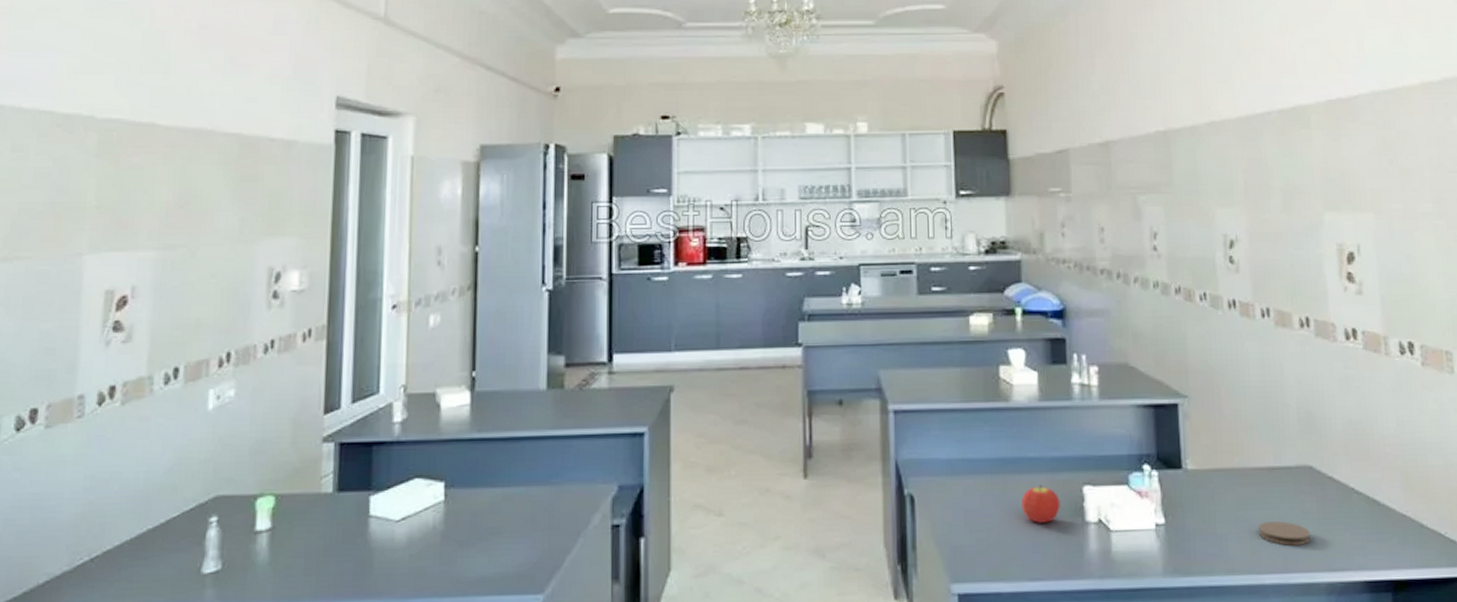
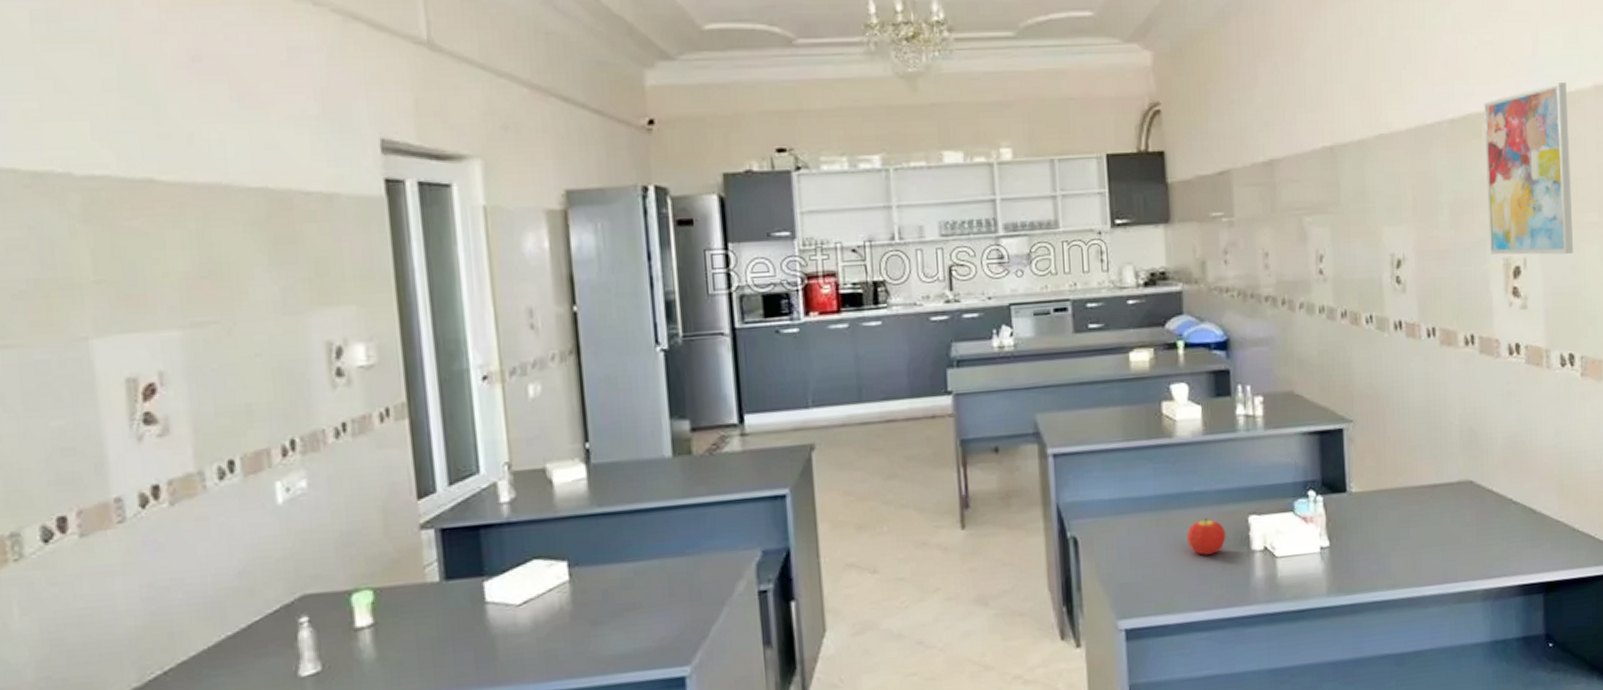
coaster: present [1258,521,1311,546] -> none [1419,535,1469,558]
wall art: none [1311,79,1409,242] -> present [1483,82,1574,255]

